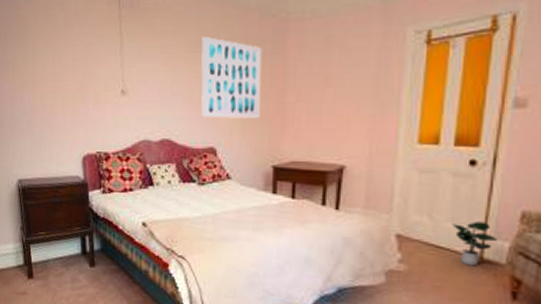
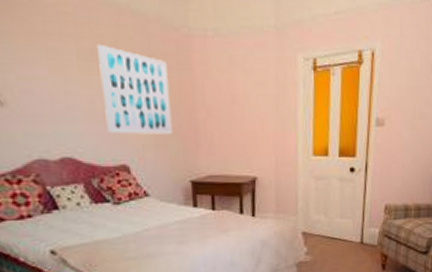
potted plant: present [451,221,497,267] -> none [340,215,371,250]

